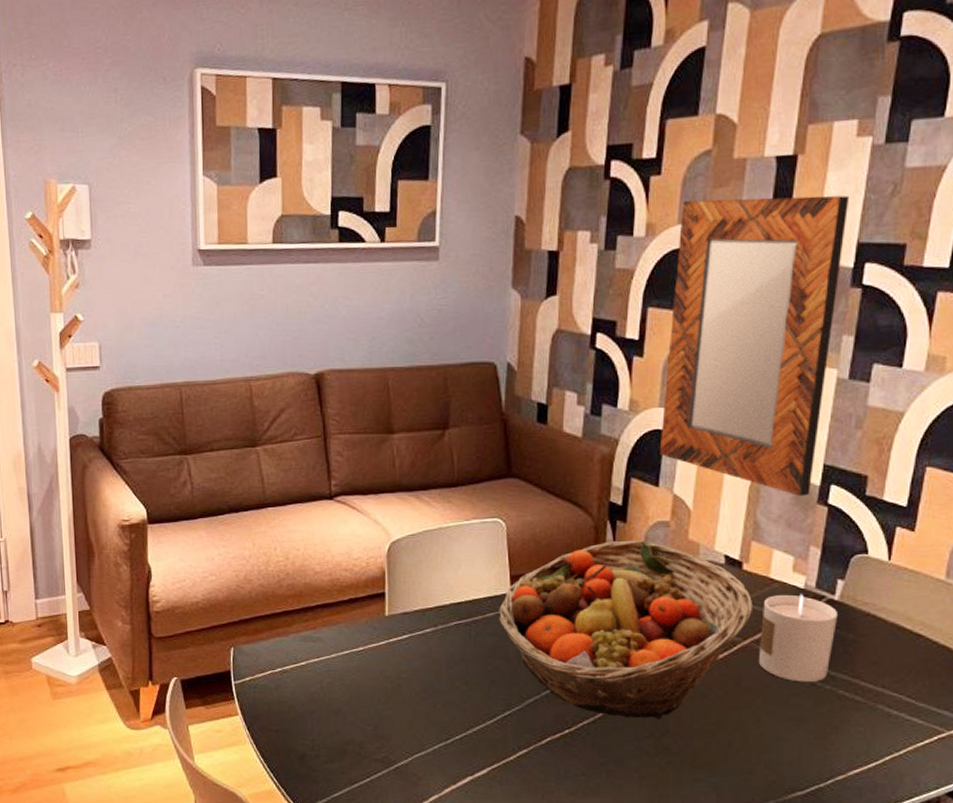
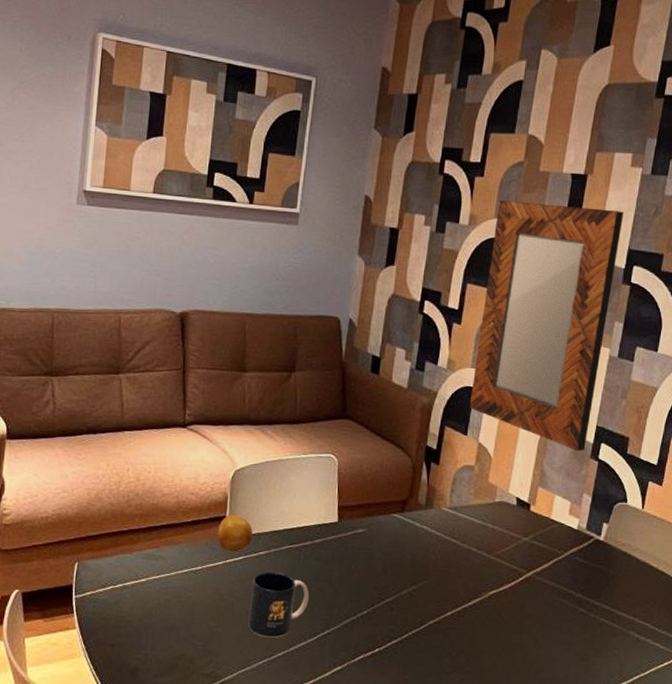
fruit: none [377,591,416,631] -> present [217,515,253,552]
mug: none [419,650,485,720] -> present [248,571,310,638]
fruit basket: present [498,540,752,719] -> none [324,480,536,641]
candle: present [759,594,839,683] -> none [539,534,603,611]

